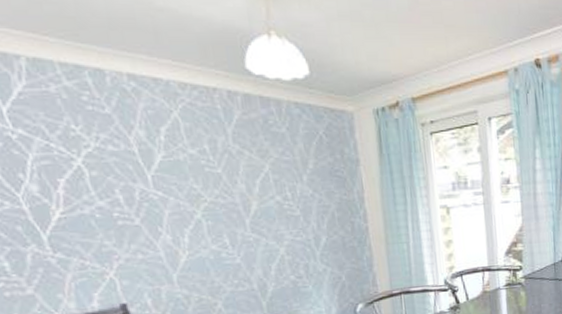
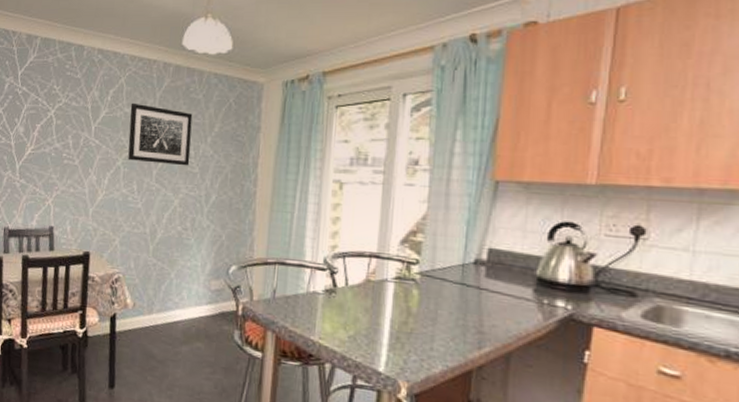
wall art: none [195,142,288,211] -> present [128,103,193,166]

